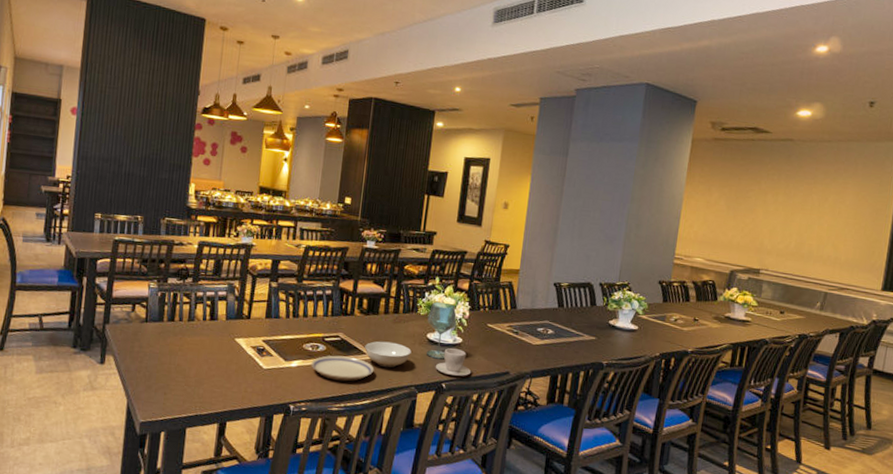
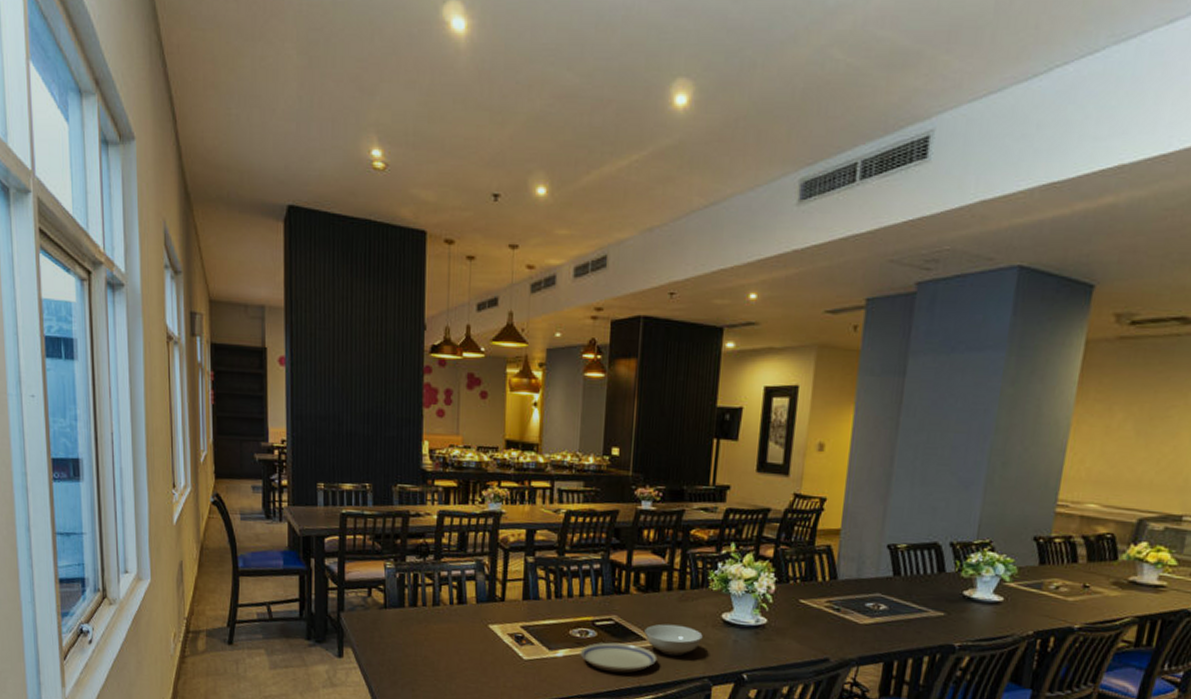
wine glass: present [427,301,457,360] -> none [721,573,760,645]
teacup: present [435,348,472,377] -> none [733,631,780,666]

